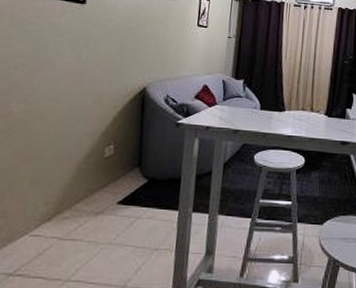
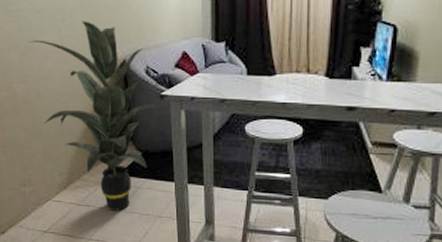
indoor plant: none [39,48,176,245] -> present [29,21,162,211]

